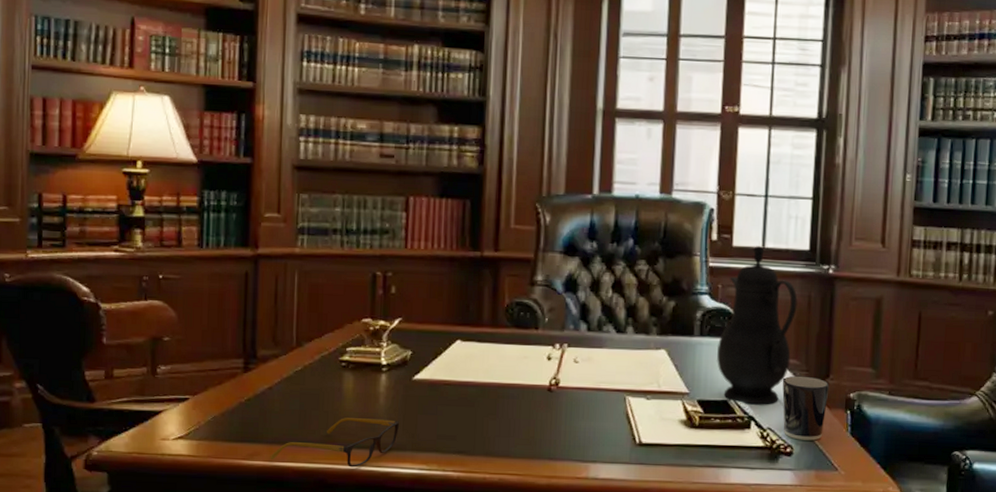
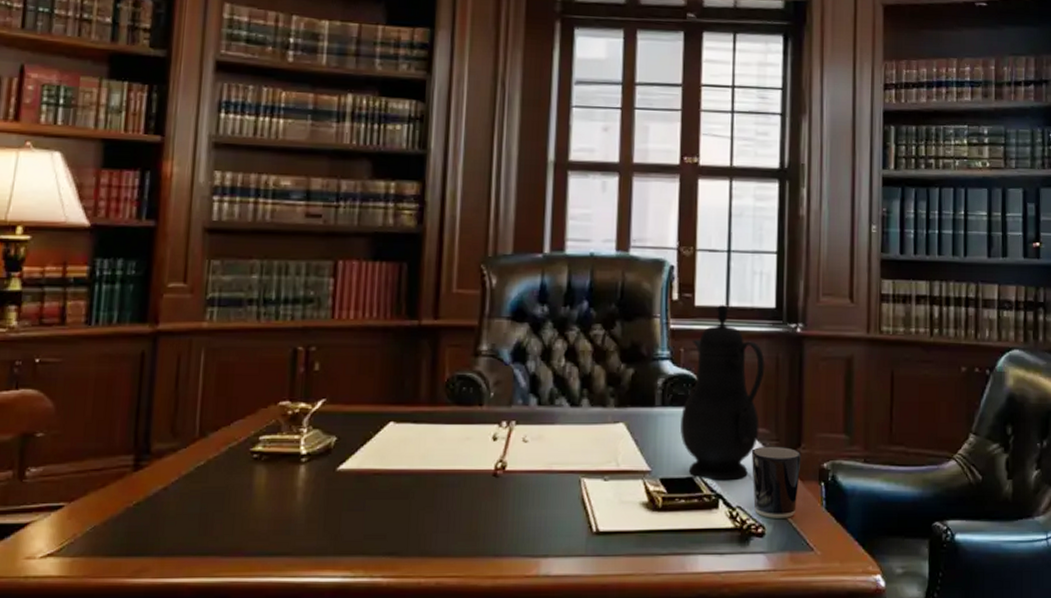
eyeglasses: present [270,418,399,468] -> none [161,519,319,580]

